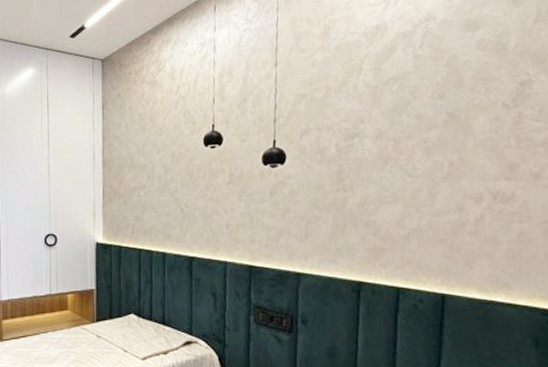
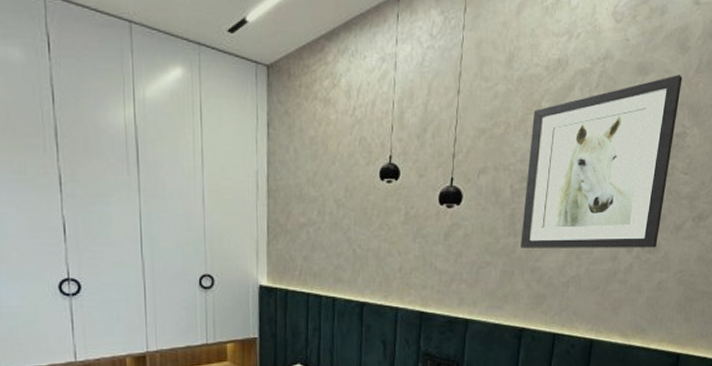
wall art: none [351,26,520,203] -> present [521,74,682,248]

